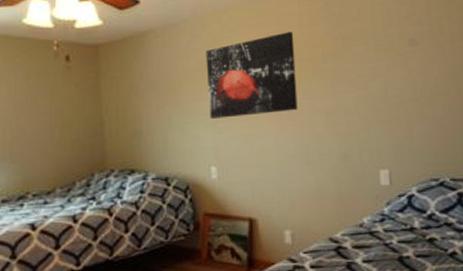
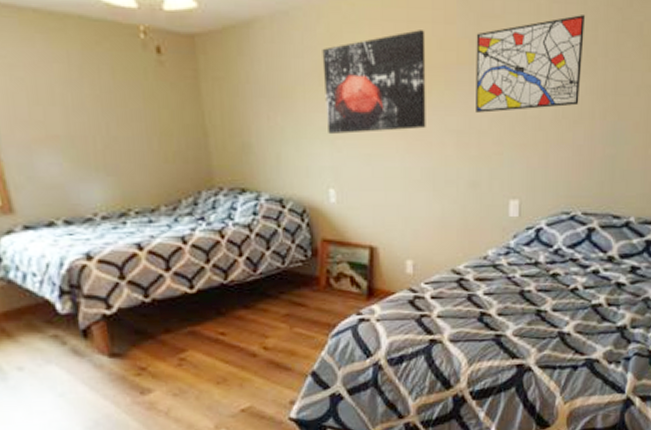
wall art: none [337,13,434,95] -> present [476,15,585,113]

